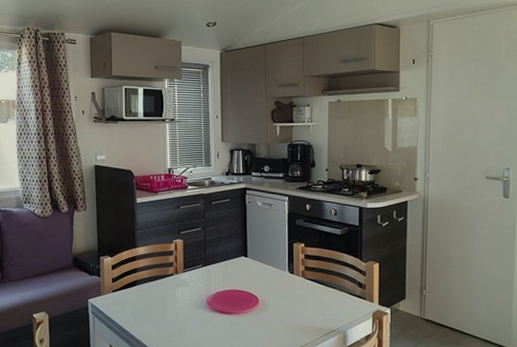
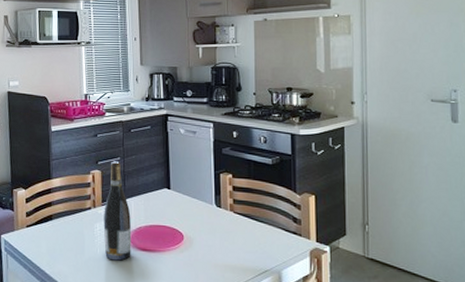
wine bottle: none [184,231,211,323] -> present [103,161,132,261]

